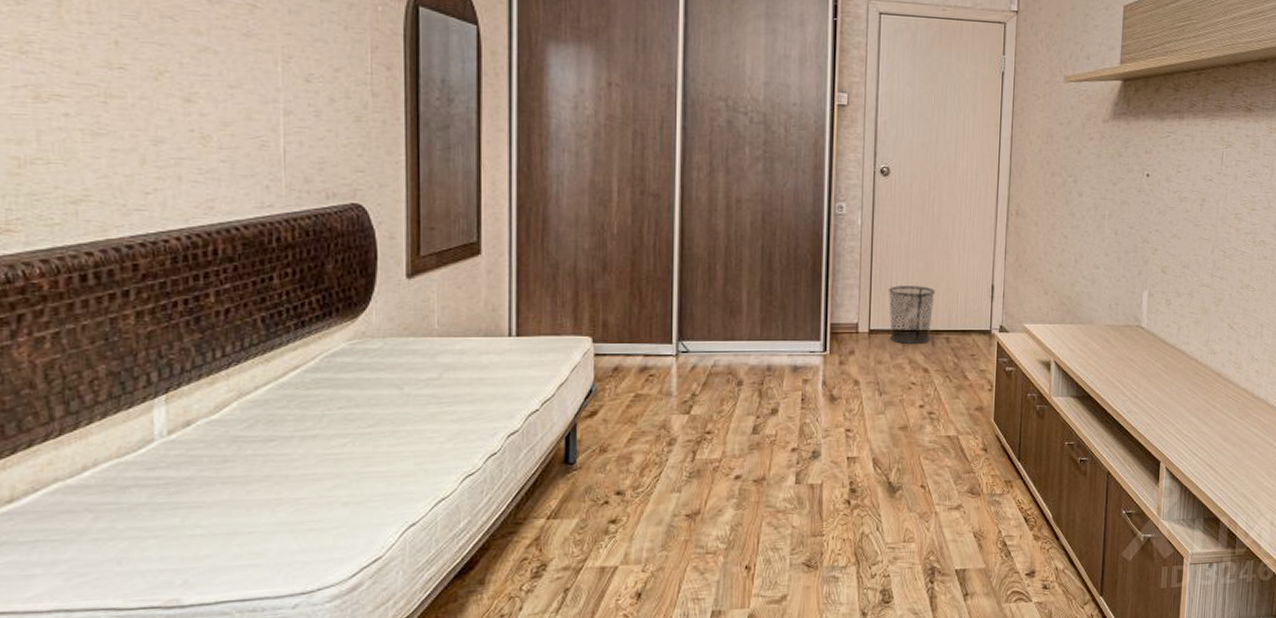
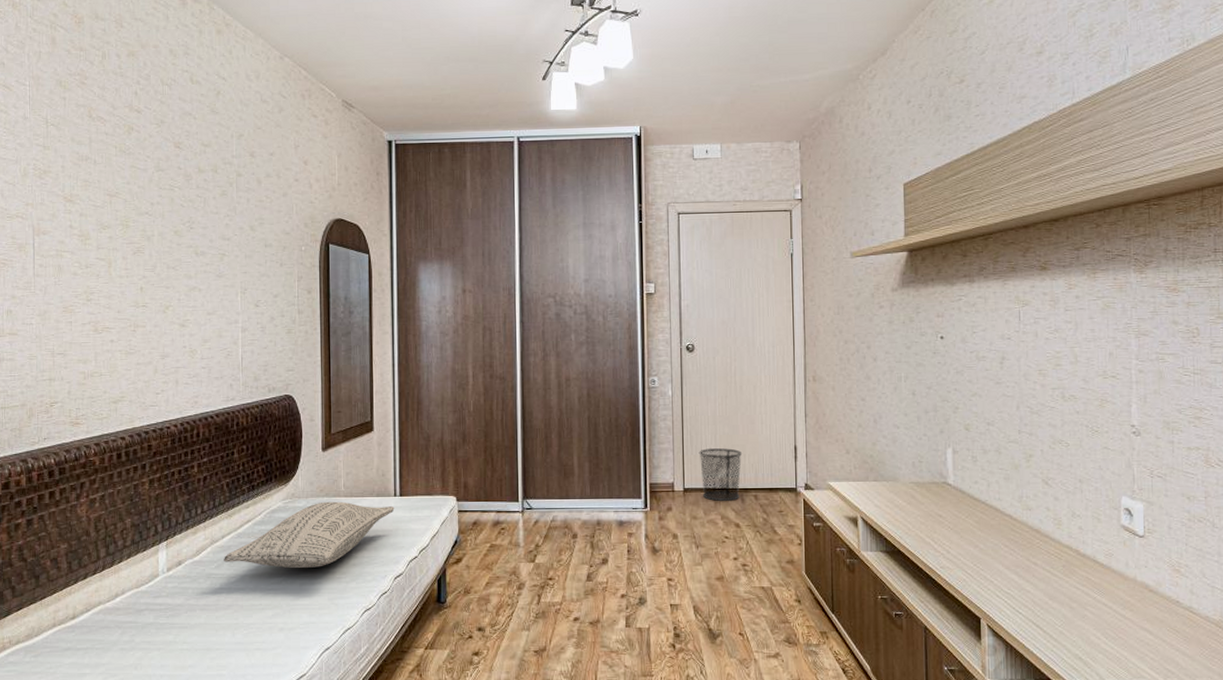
pillow: none [258,342,509,428] -> present [224,501,395,569]

